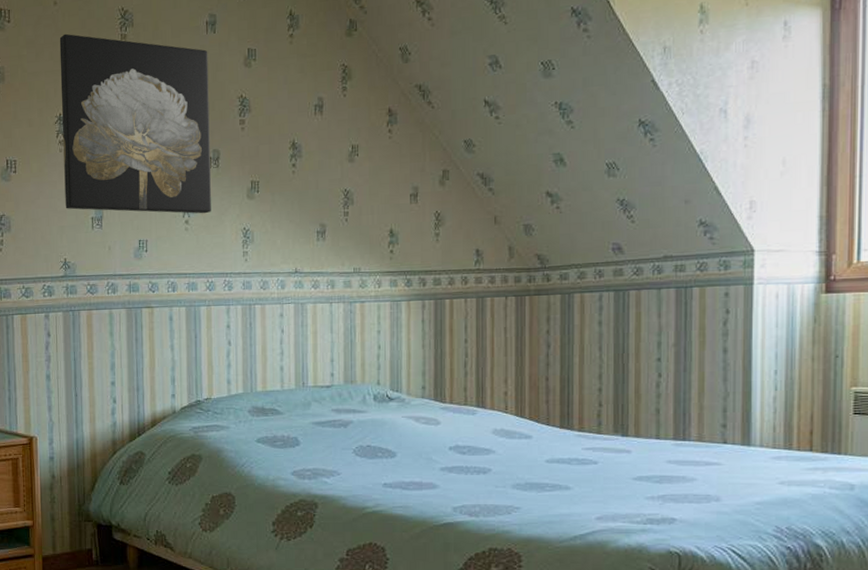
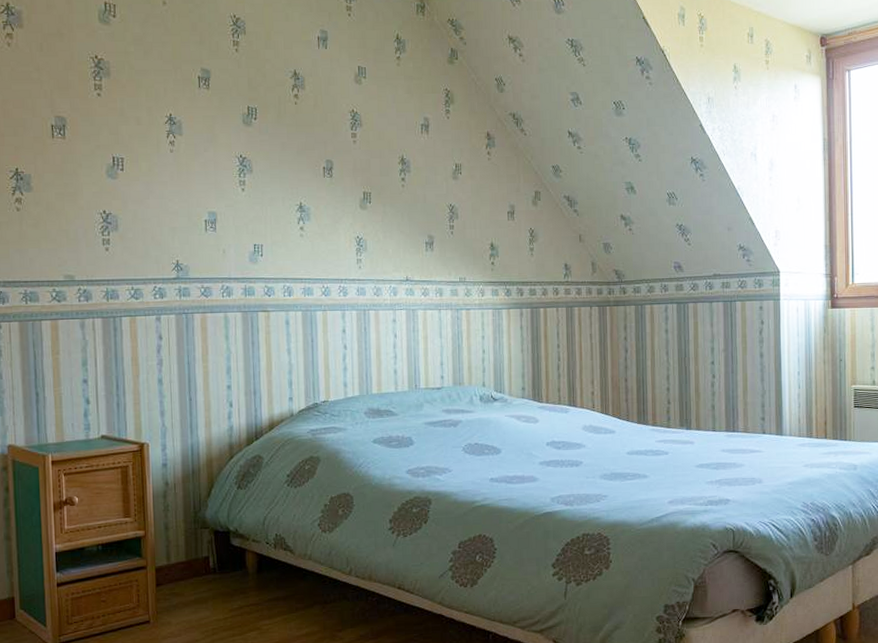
wall art: present [59,33,211,214] -> none [169,34,326,221]

